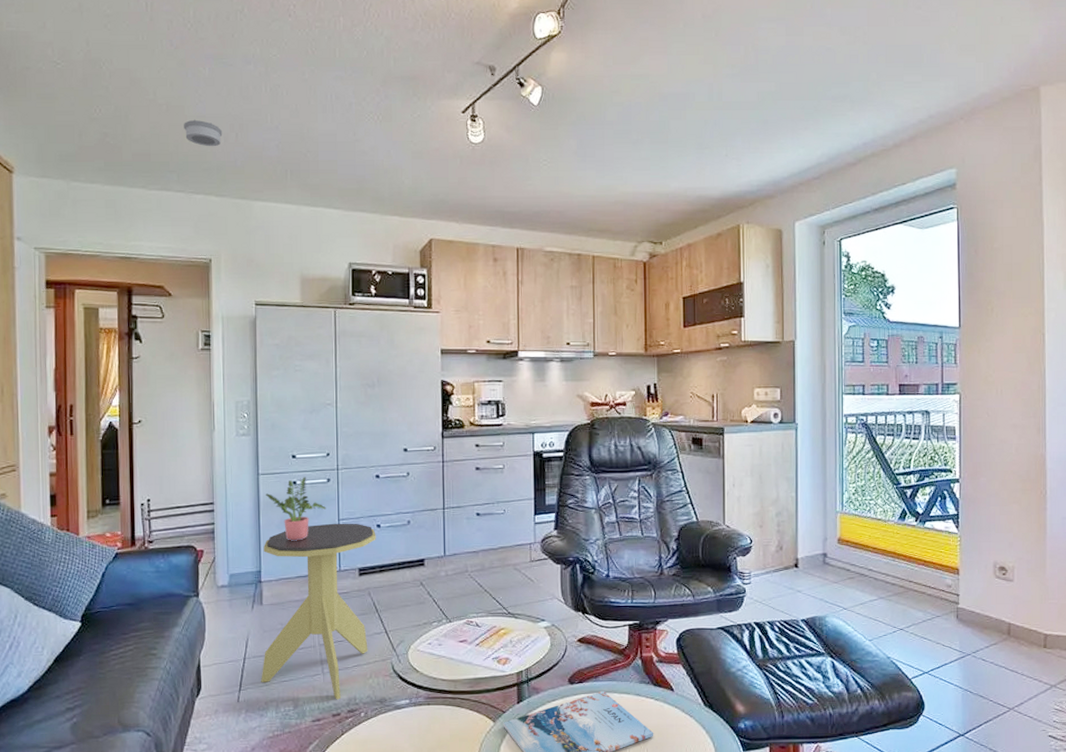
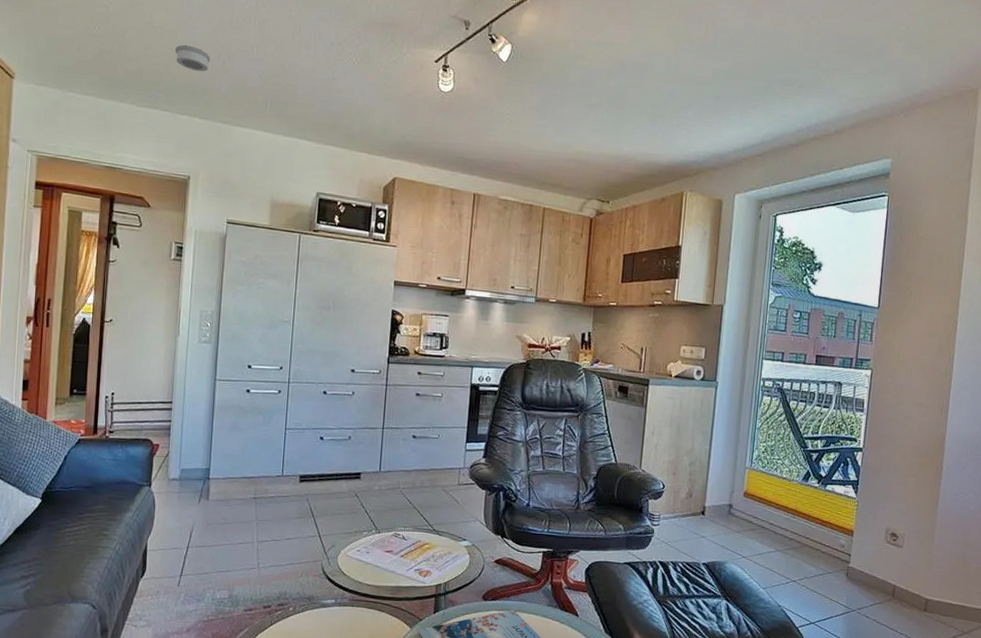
side table: present [261,523,376,700] -> none [201,431,319,593]
potted plant: present [266,477,326,541] -> none [221,386,275,445]

